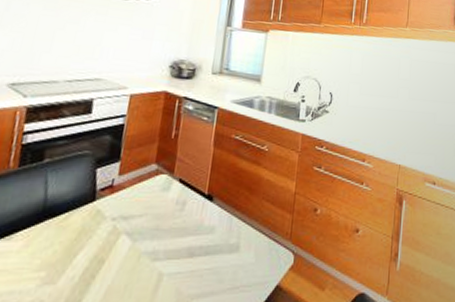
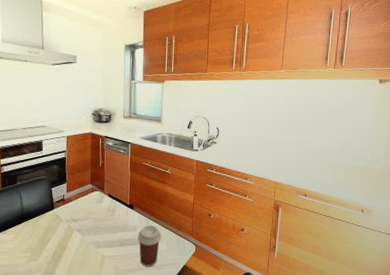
coffee cup: none [214,224,249,289] -> present [137,225,161,267]

